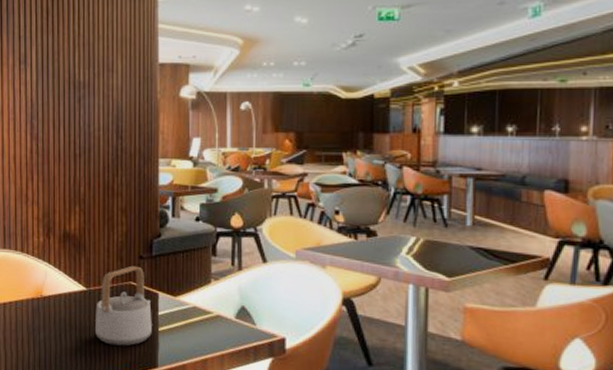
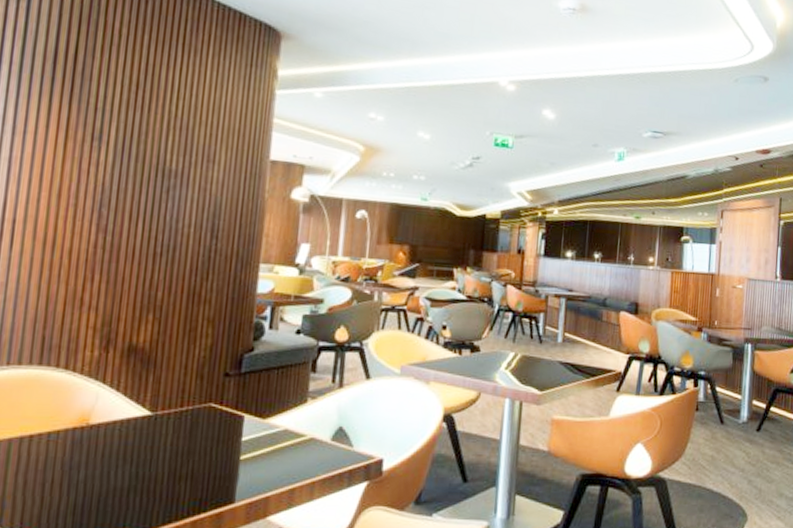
teapot: present [95,265,152,346] -> none [158,384,234,481]

